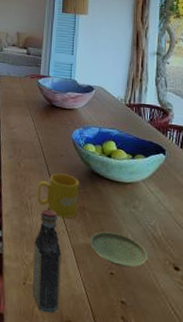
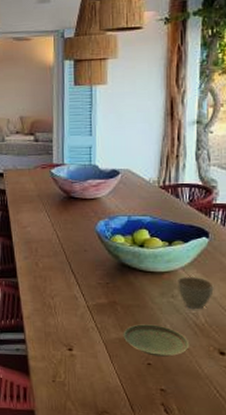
bottle: present [32,209,61,313] -> none [61,307,93,406]
mug: present [37,173,79,218] -> none [60,270,108,314]
cup: none [138,189,169,222] -> present [176,277,214,309]

